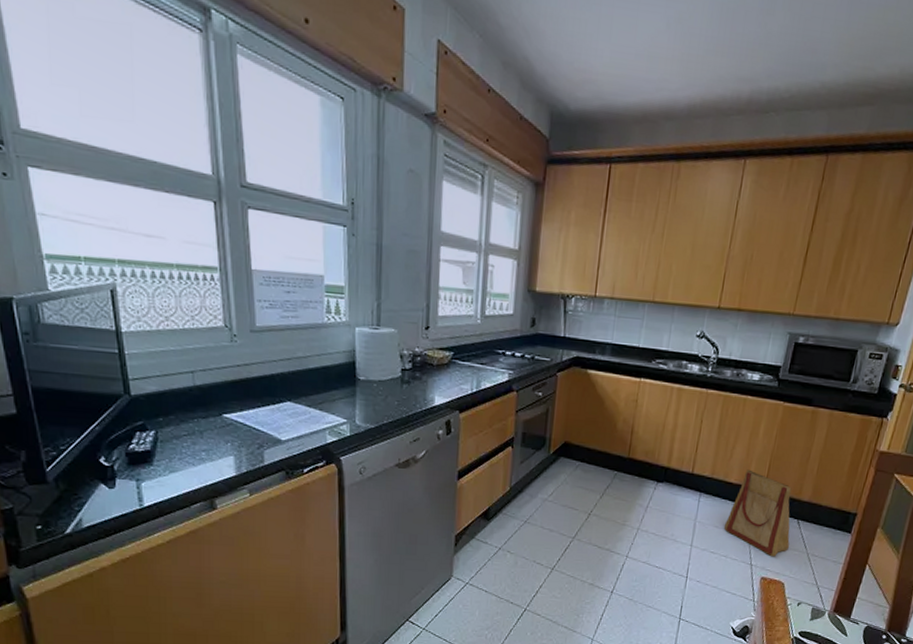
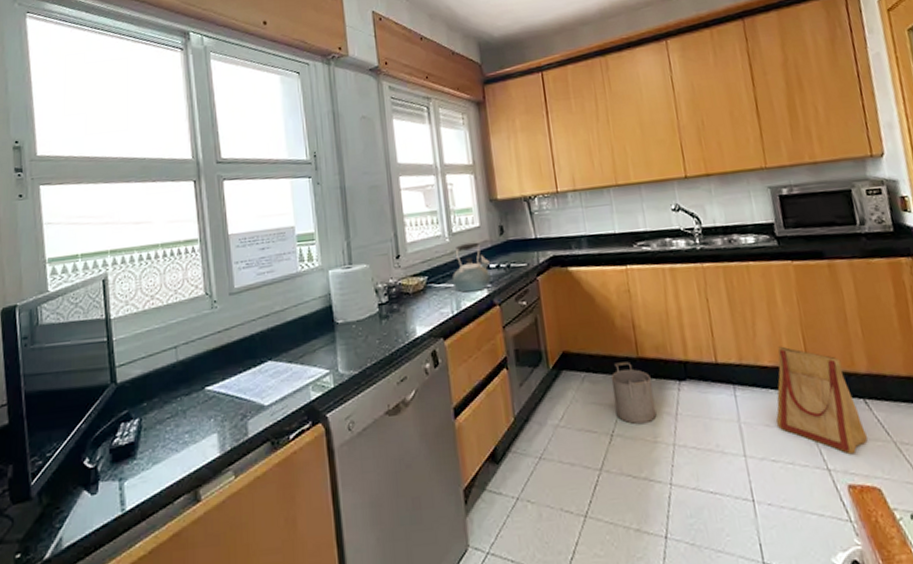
kettle: none [476,328,517,375] -> present [451,242,491,293]
bucket: none [597,459,635,510] -> present [610,361,657,425]

